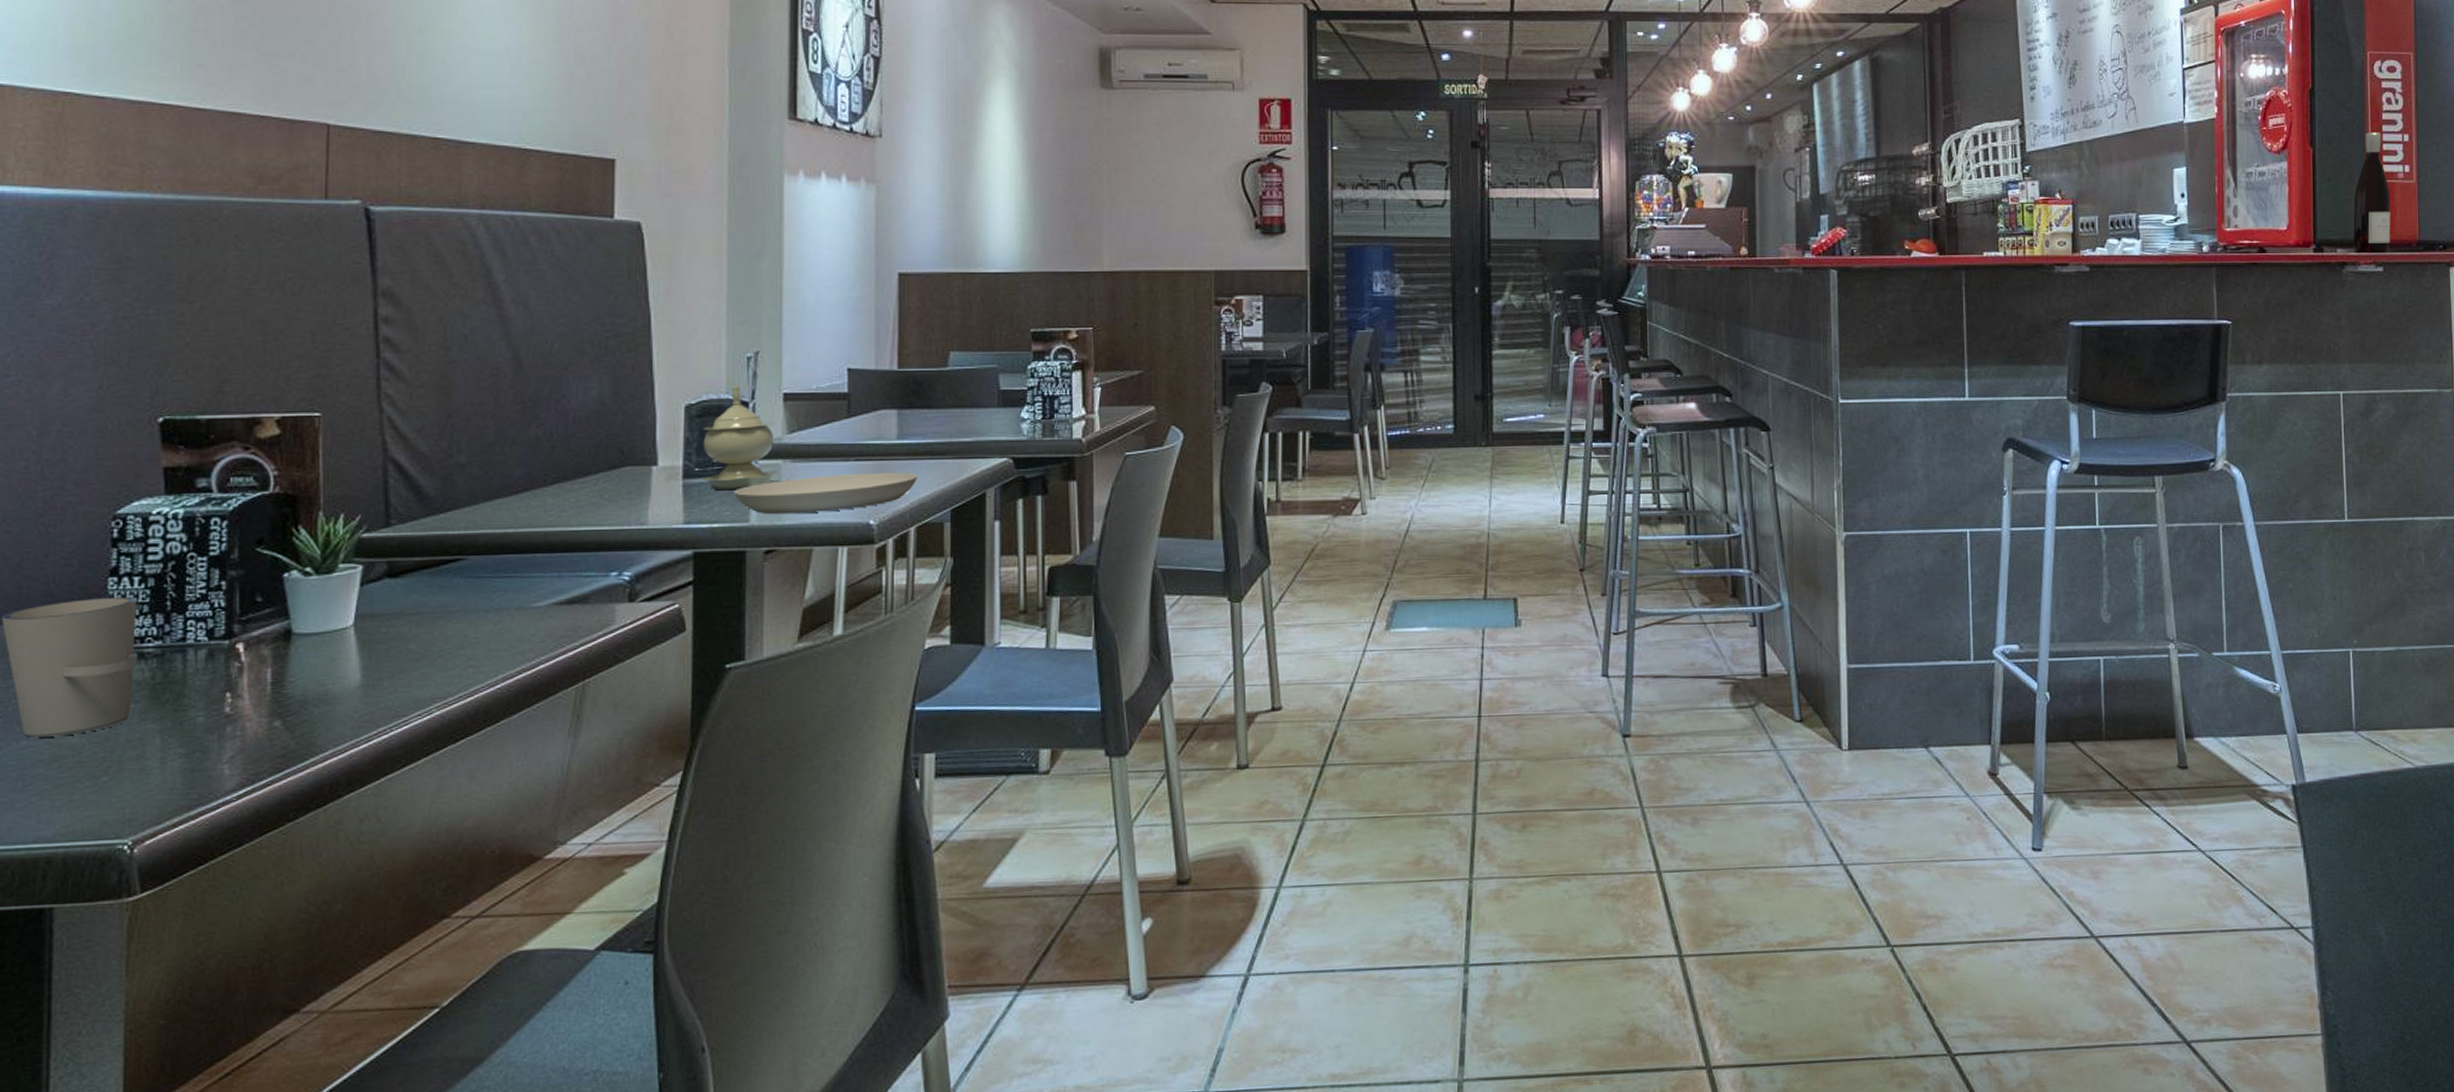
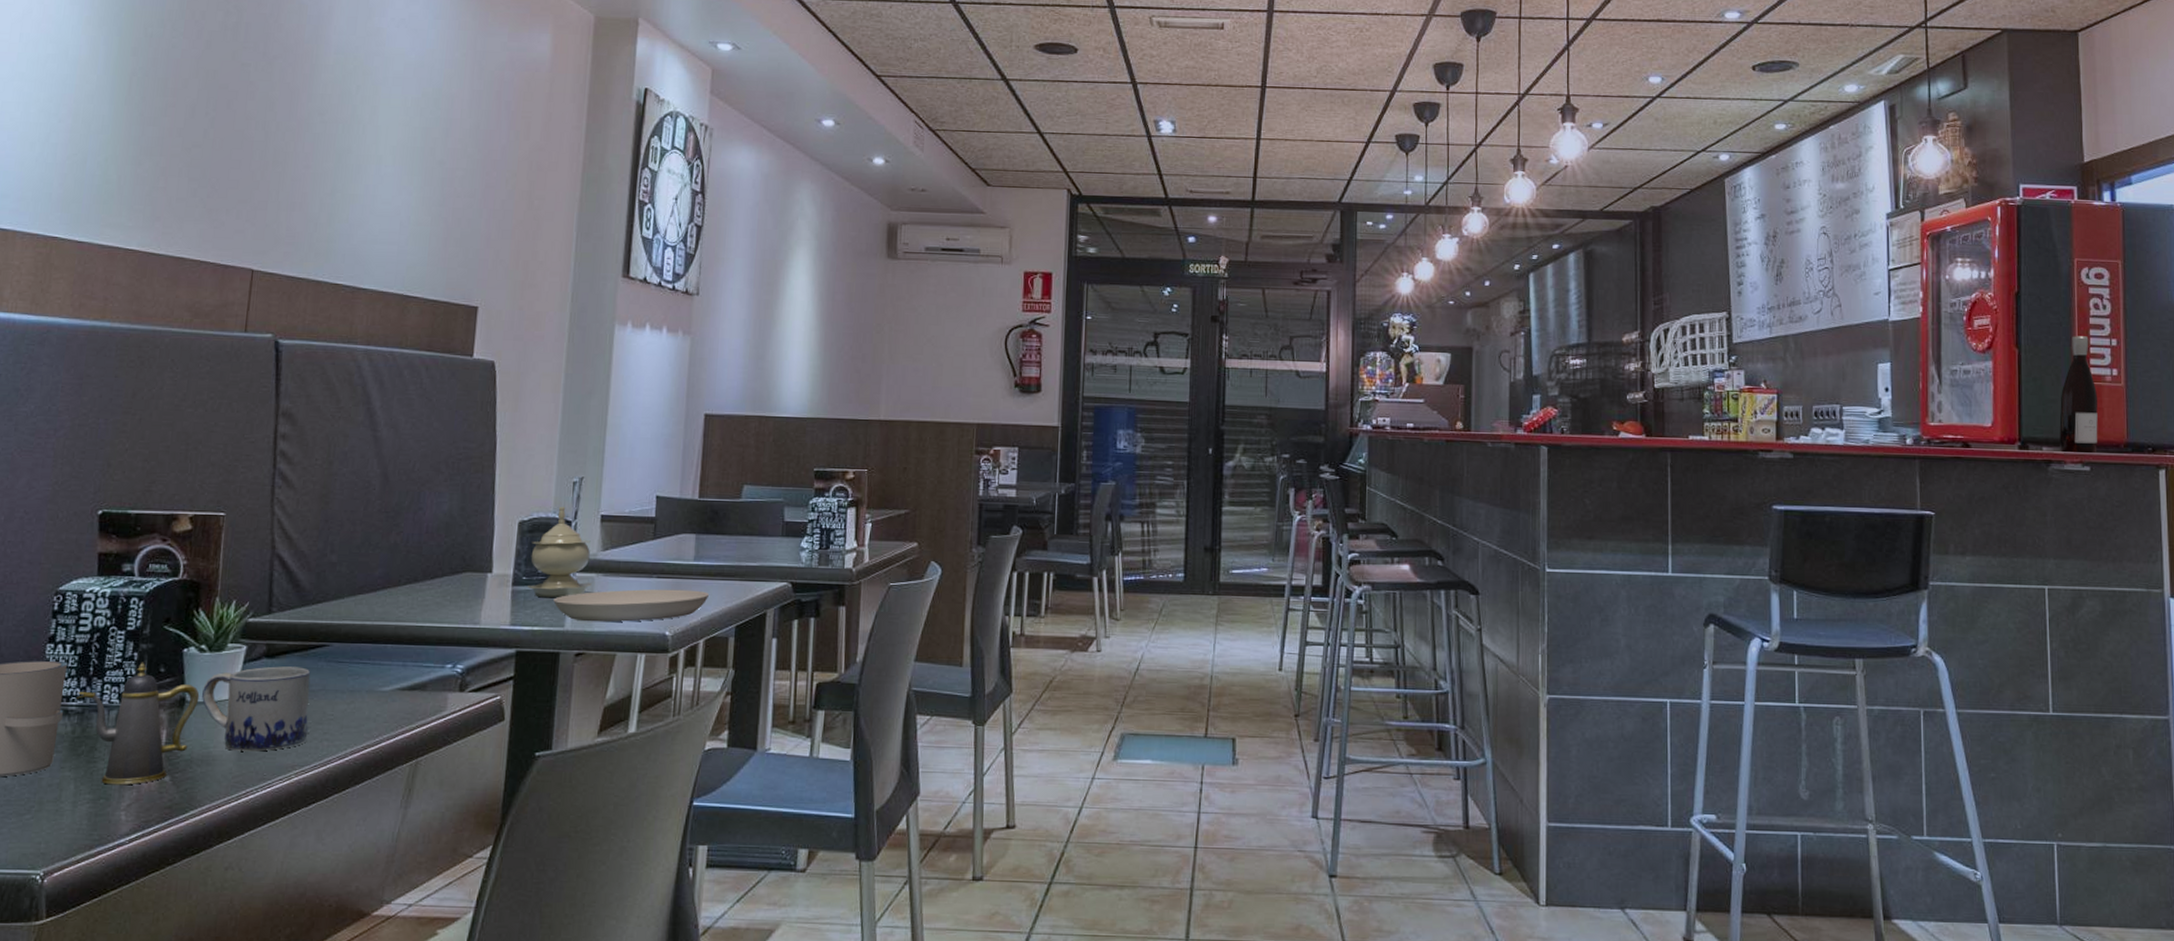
coffee pot: none [153,591,309,736] -> present [76,662,200,785]
mug: none [311,586,448,686] -> present [201,666,311,752]

